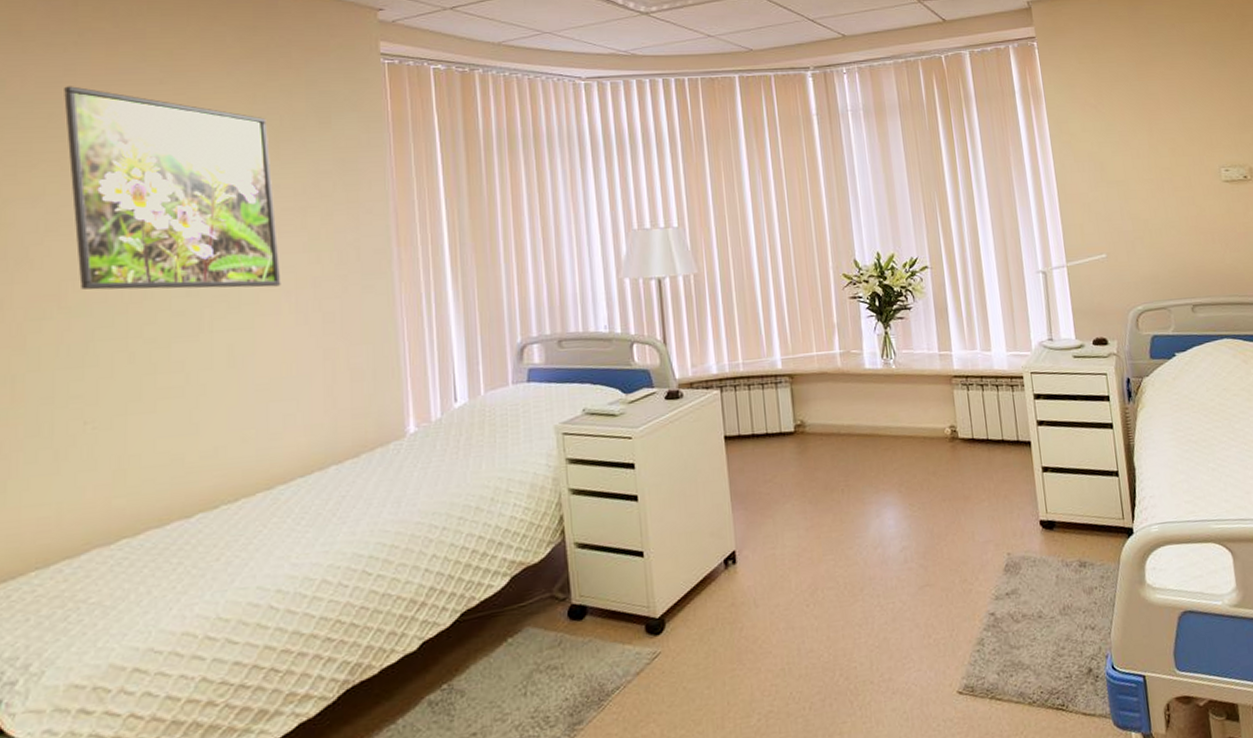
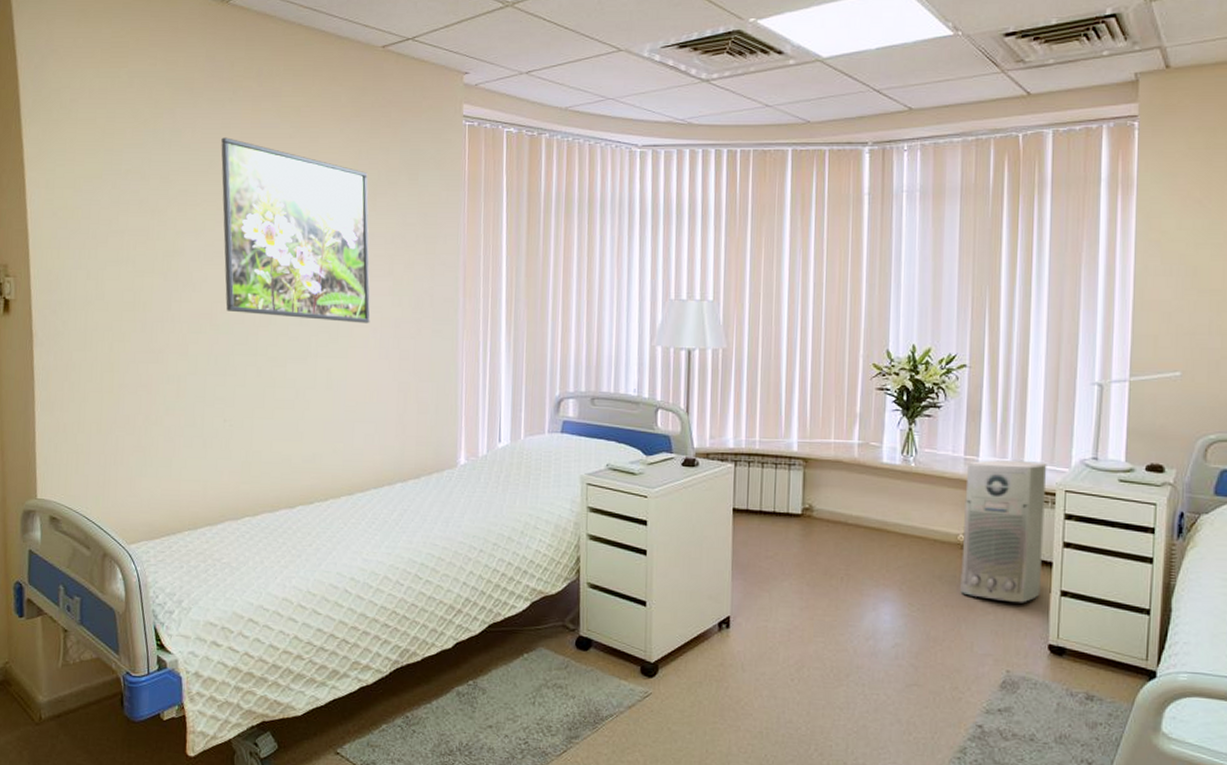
air purifier: none [943,348,1025,487] -> present [960,460,1047,603]

